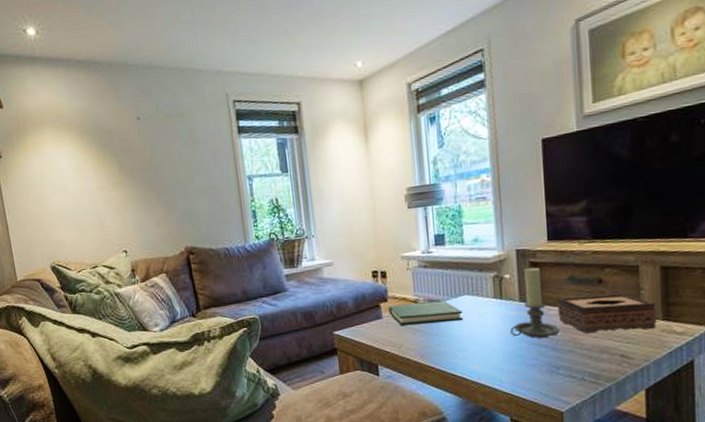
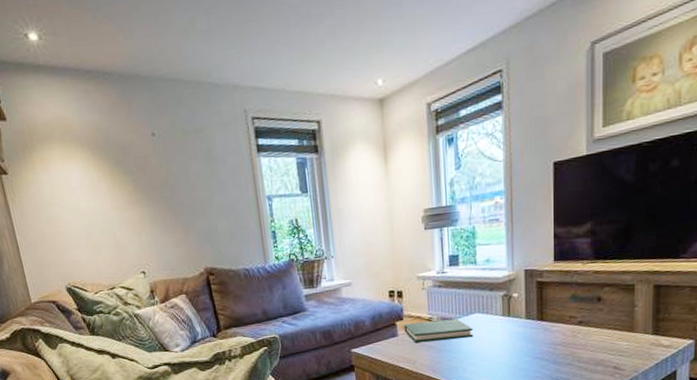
candle holder: present [511,267,559,338] -> none [516,286,560,353]
tissue box: present [557,293,658,334] -> none [560,310,648,348]

